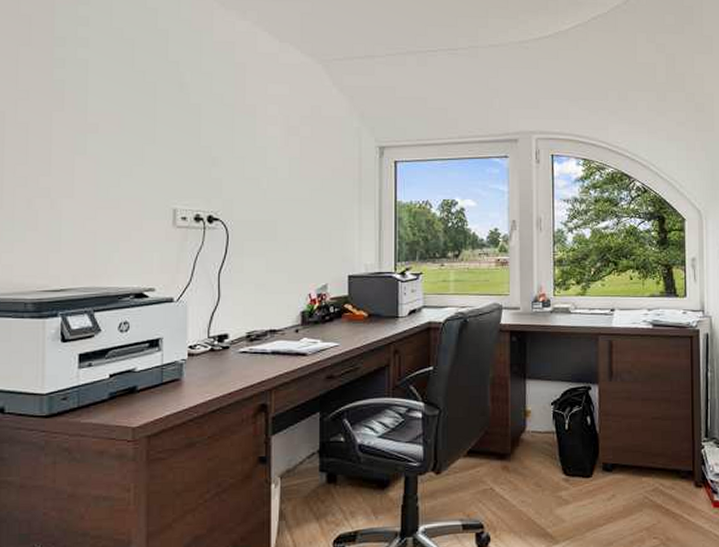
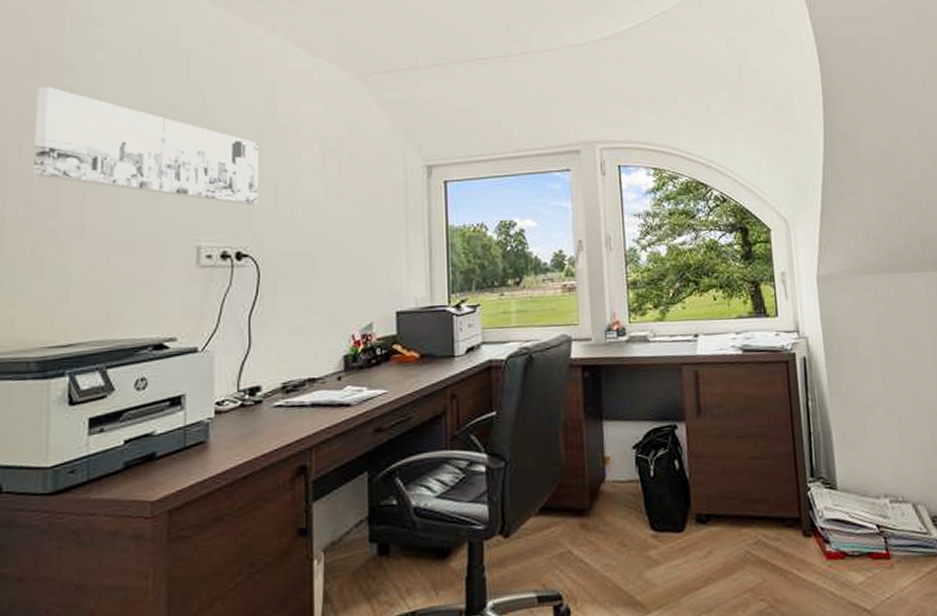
wall art: none [28,57,229,175] -> present [33,86,258,206]

